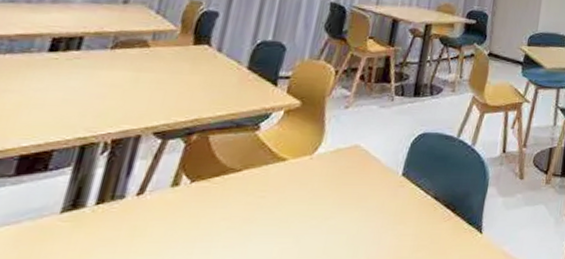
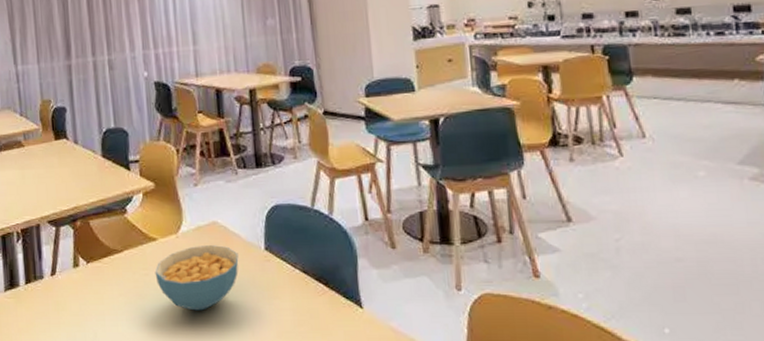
cereal bowl: none [273,168,374,236] -> present [155,245,239,311]

